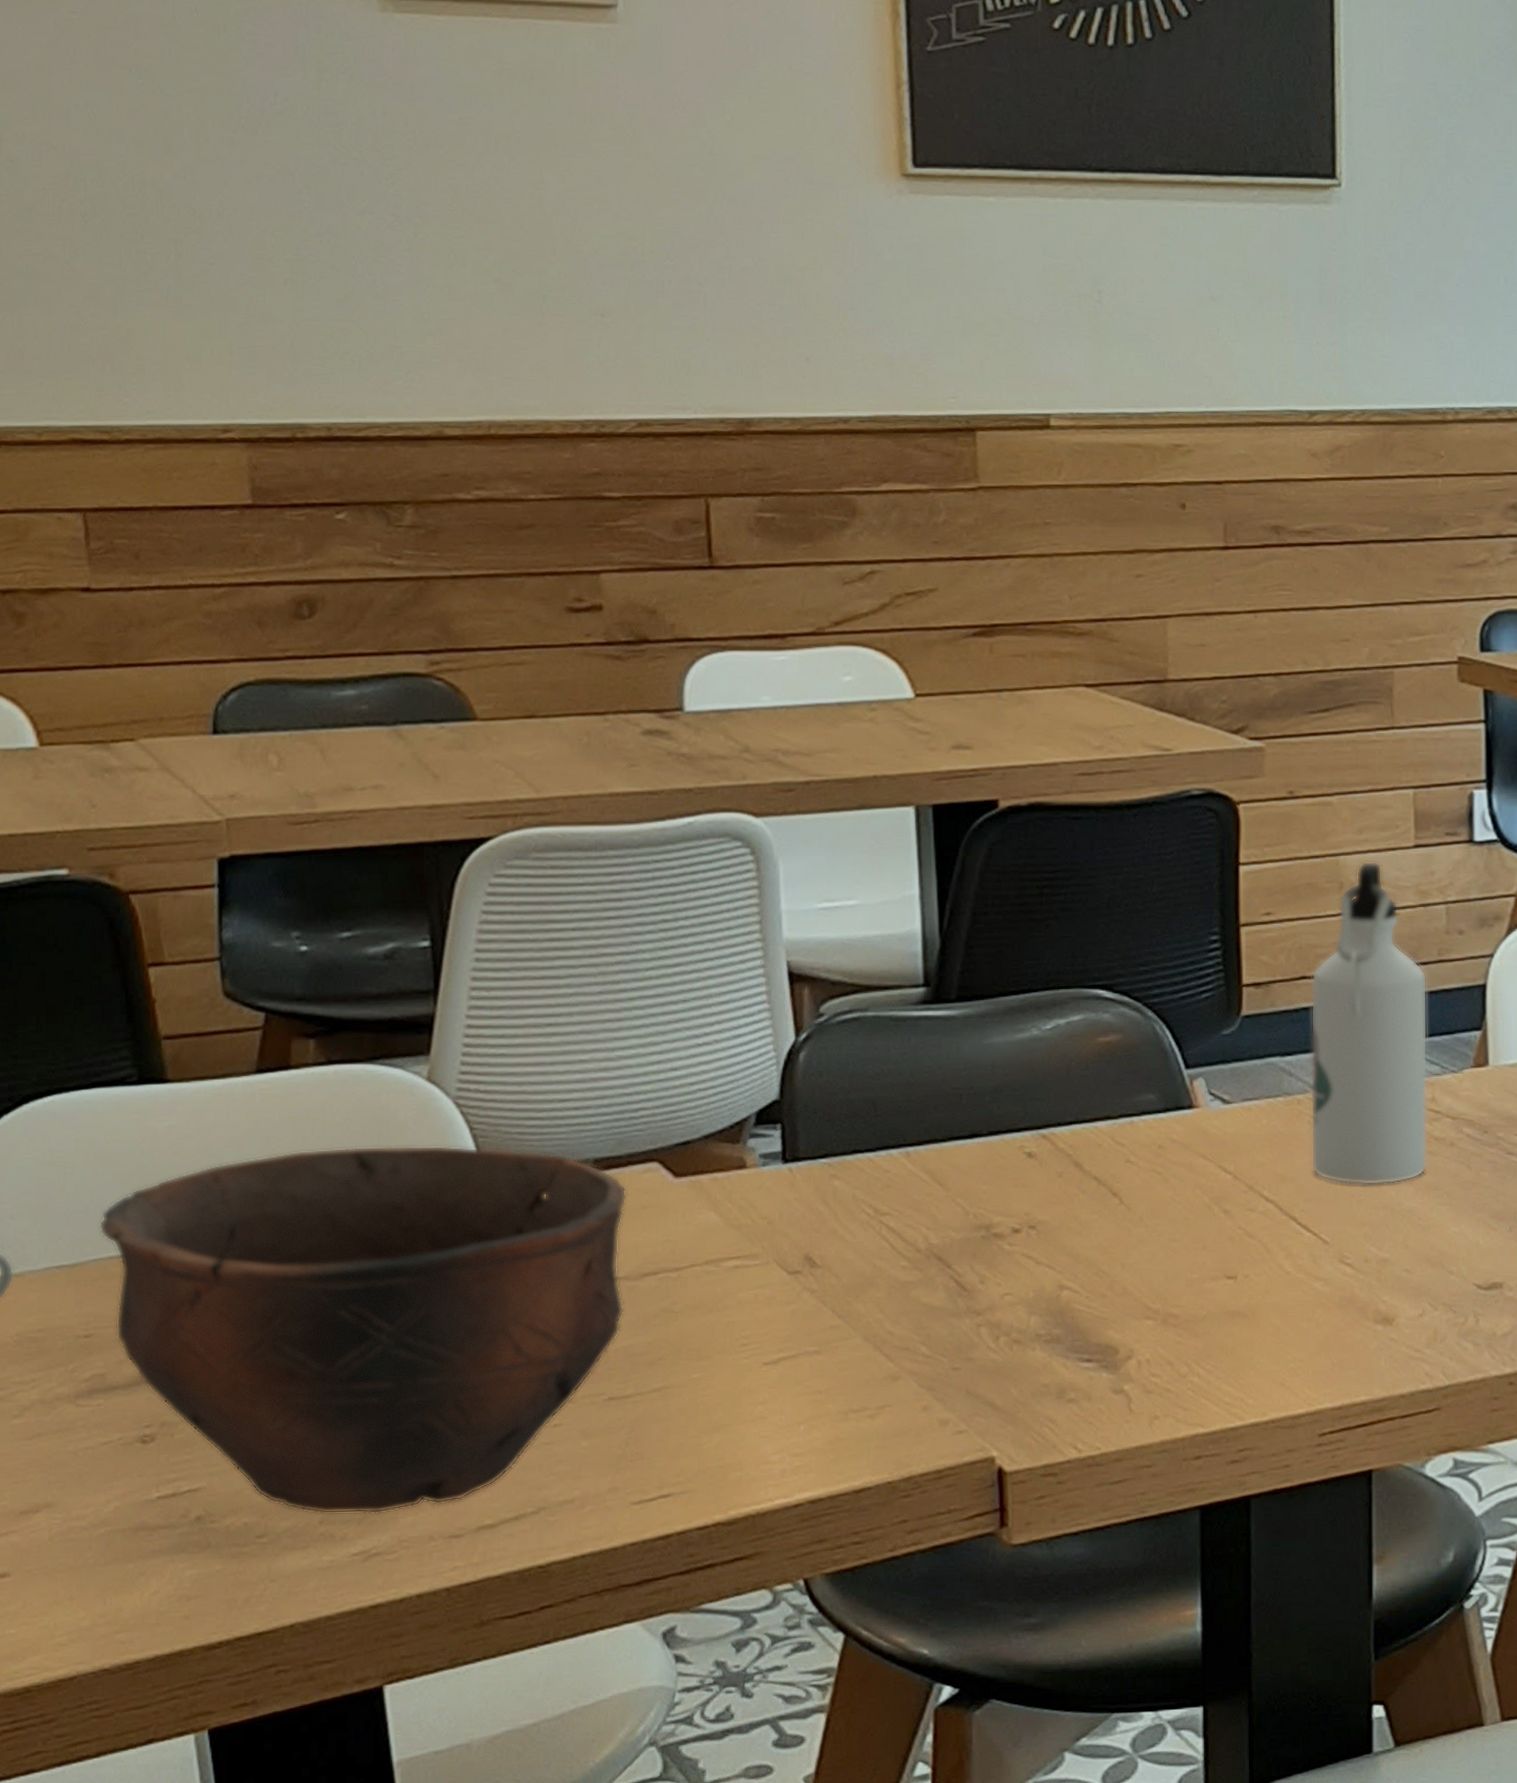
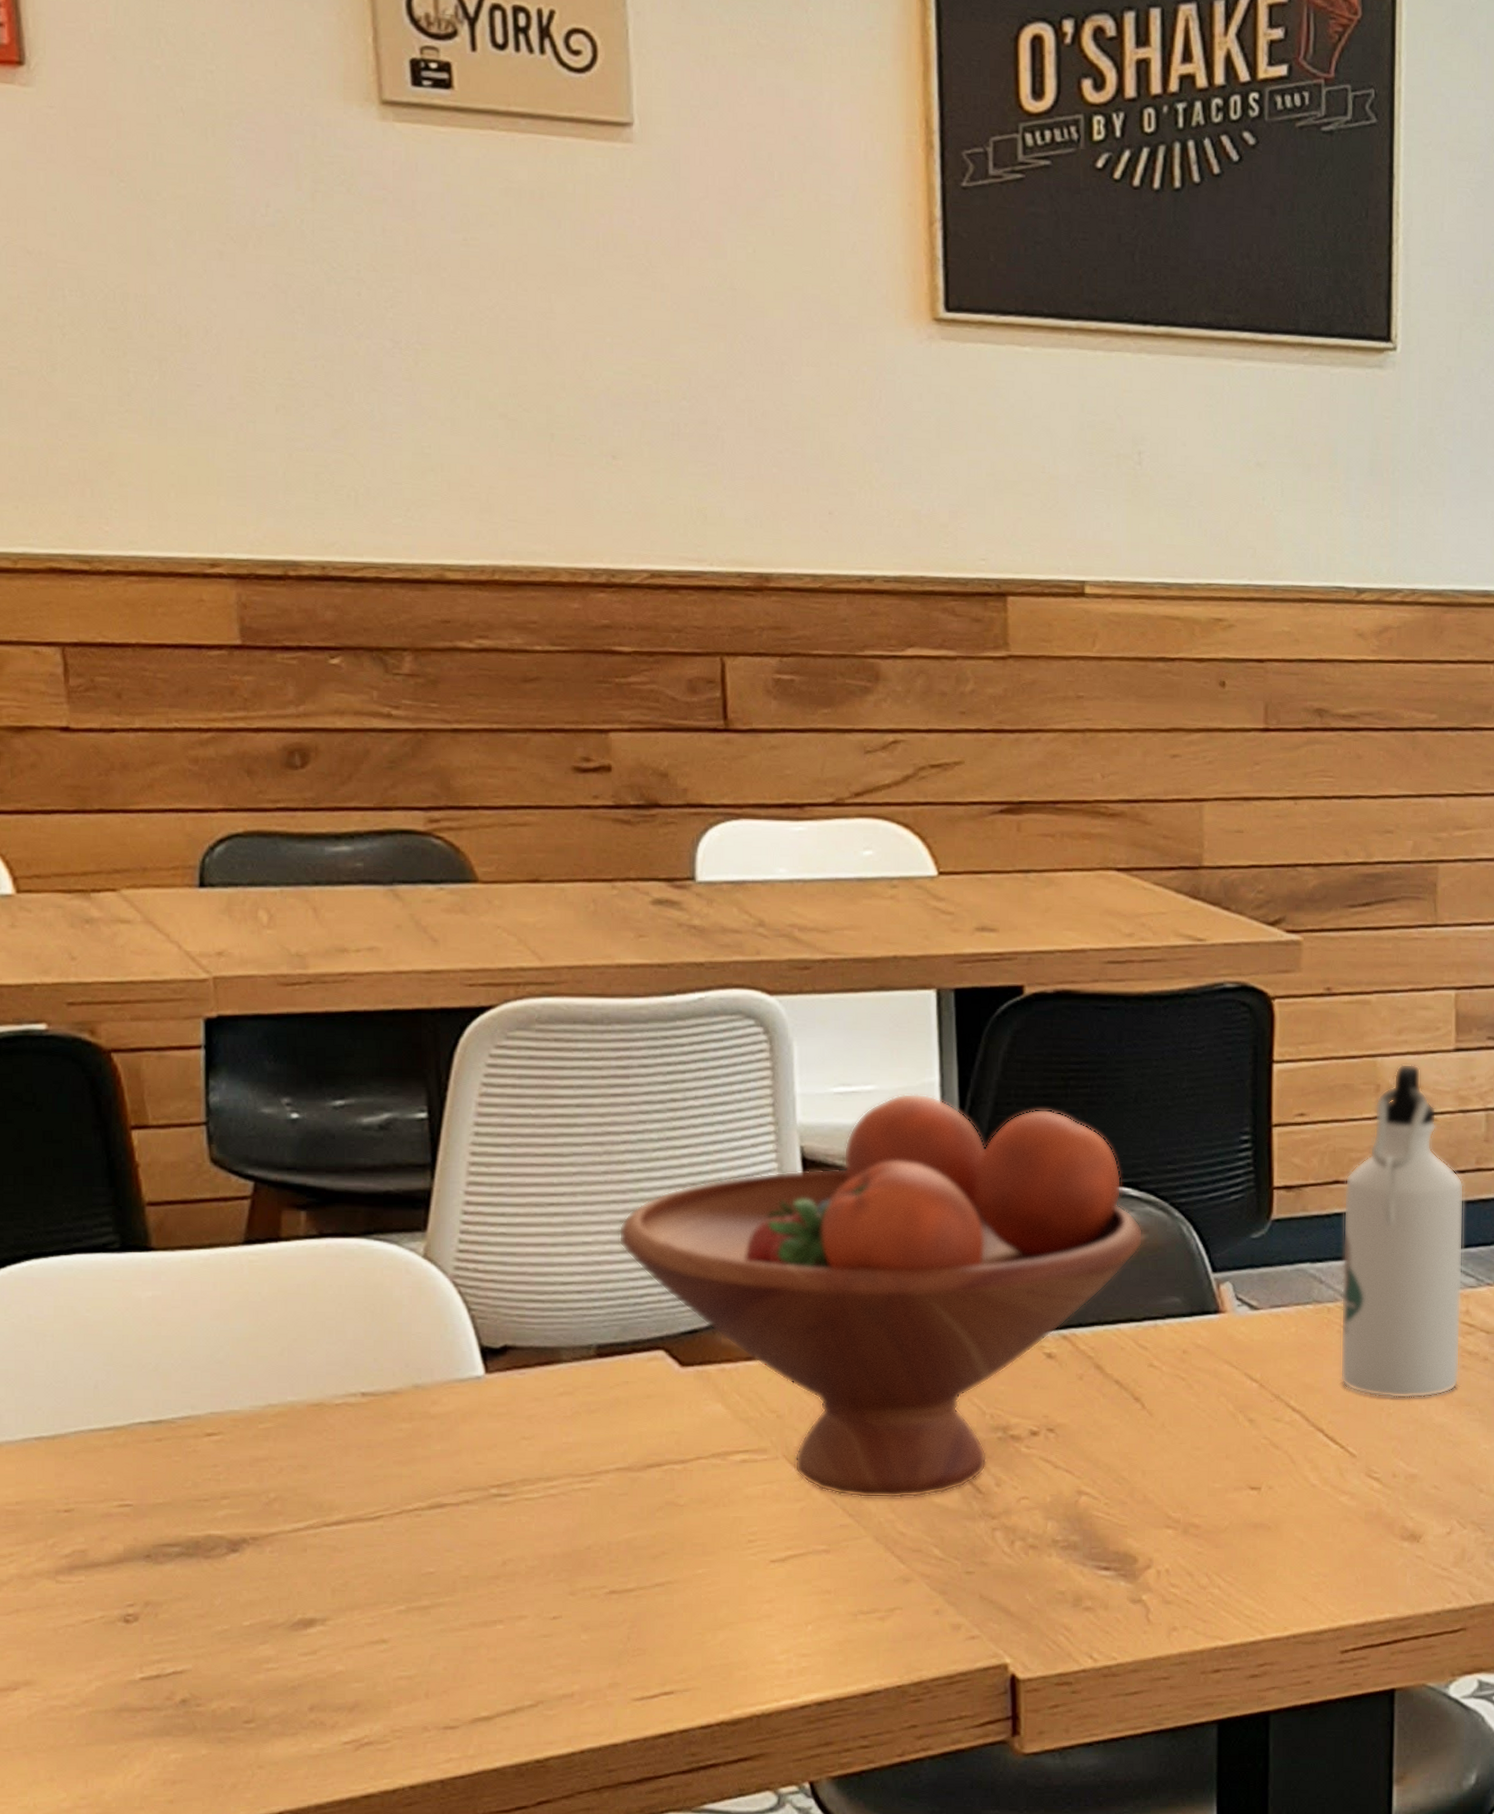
bowl: present [99,1145,627,1515] -> none [80,1323,631,1703]
fruit bowl: none [613,907,1118,1299] -> present [618,1093,1143,1499]

